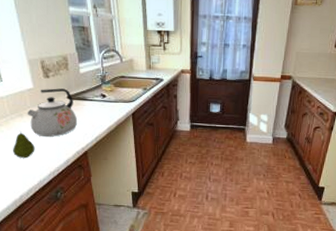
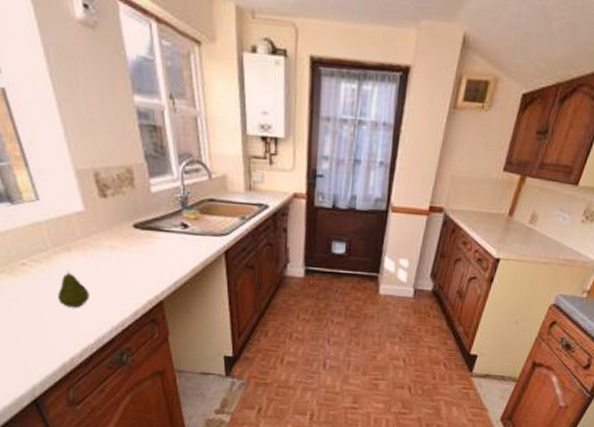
kettle: present [27,88,78,137] -> none [76,212,149,280]

